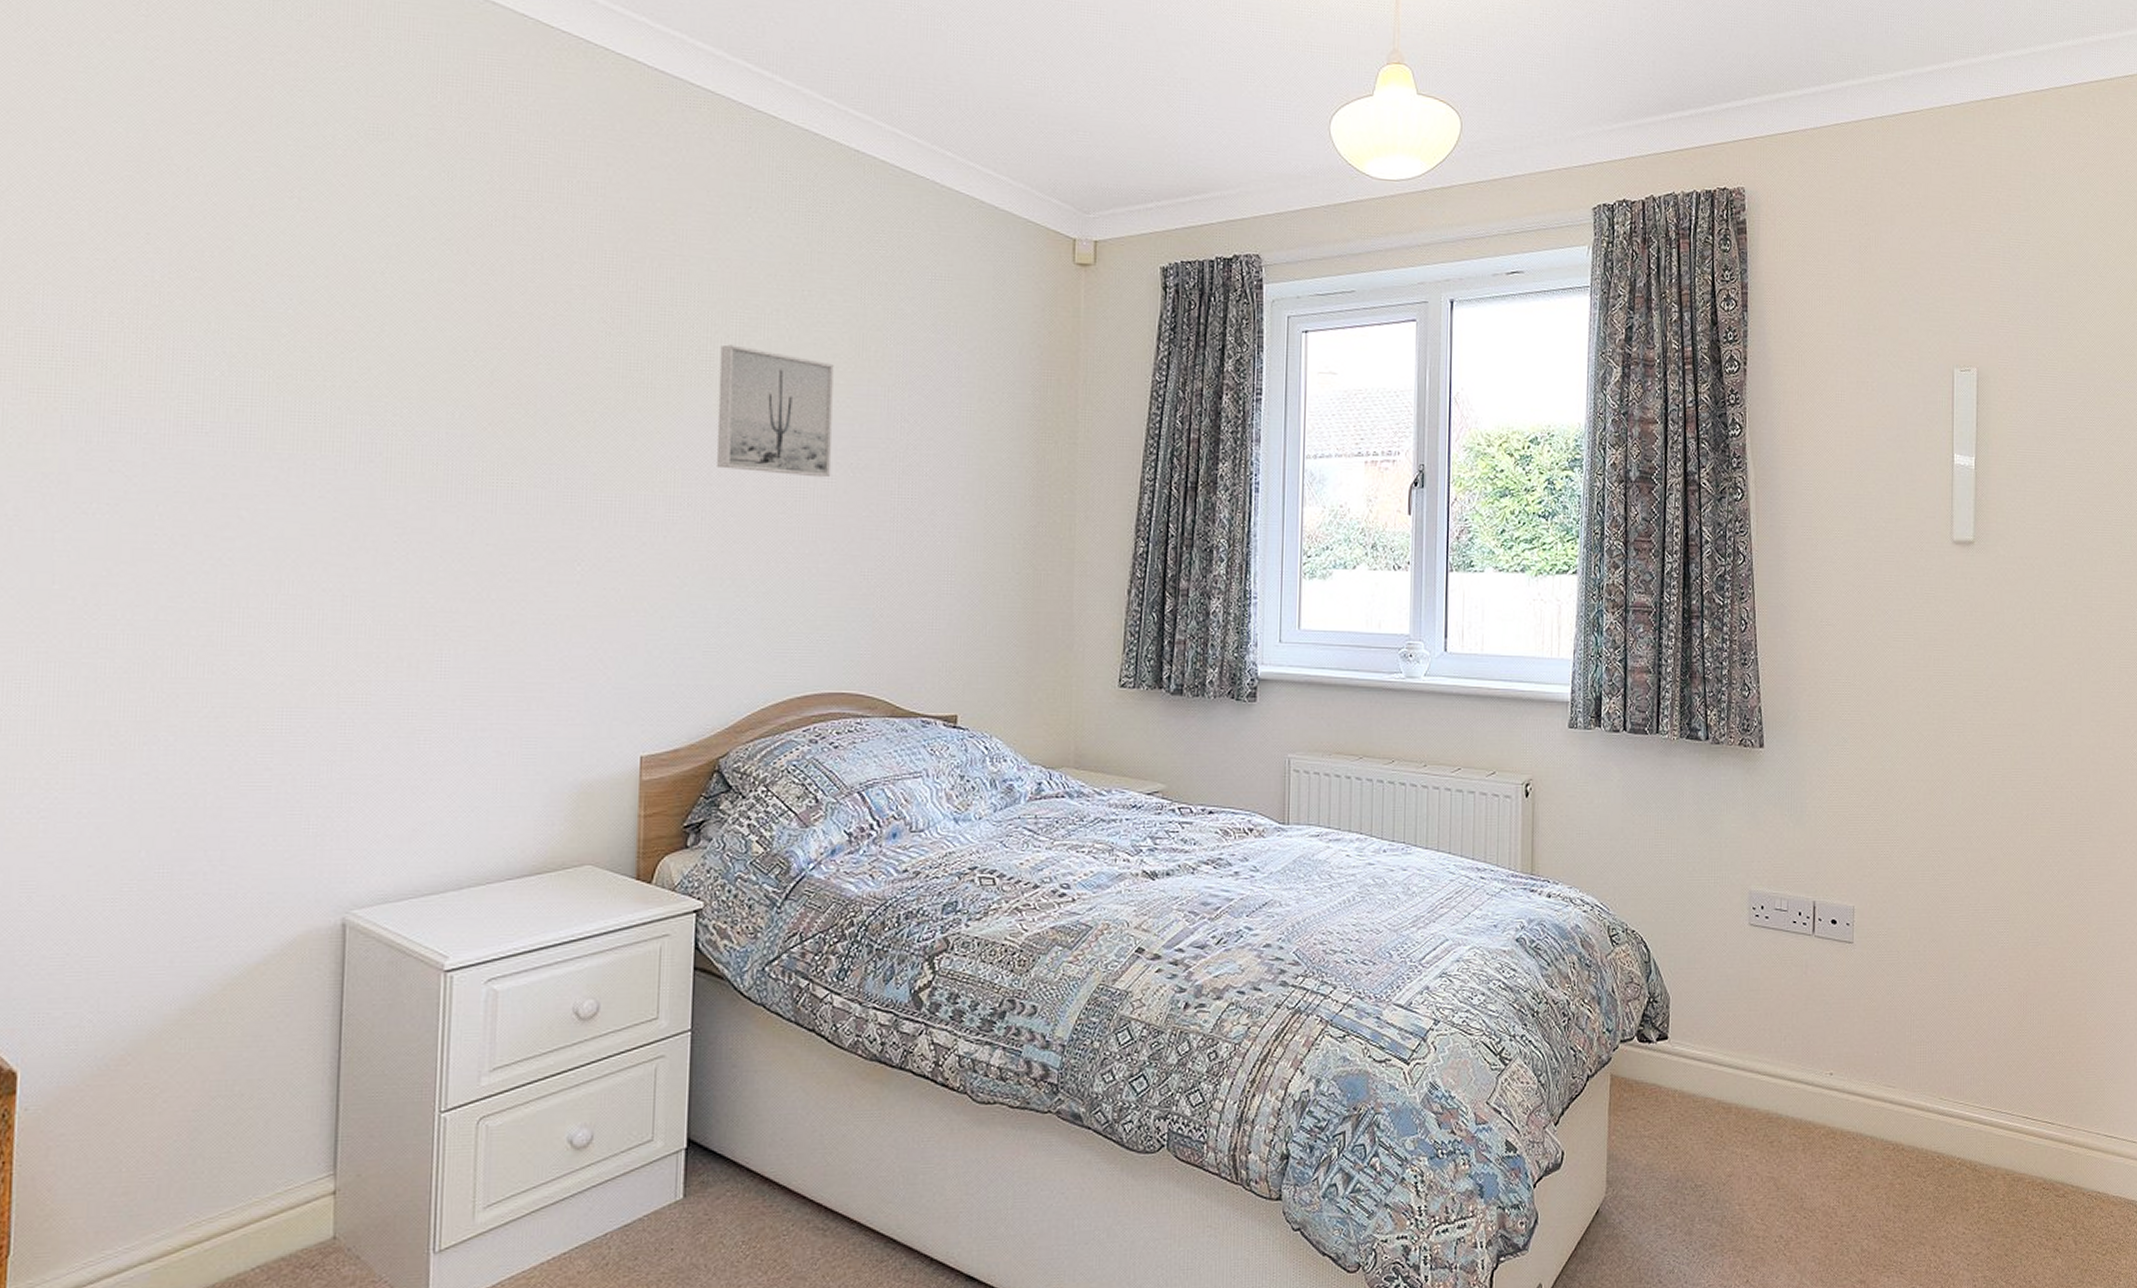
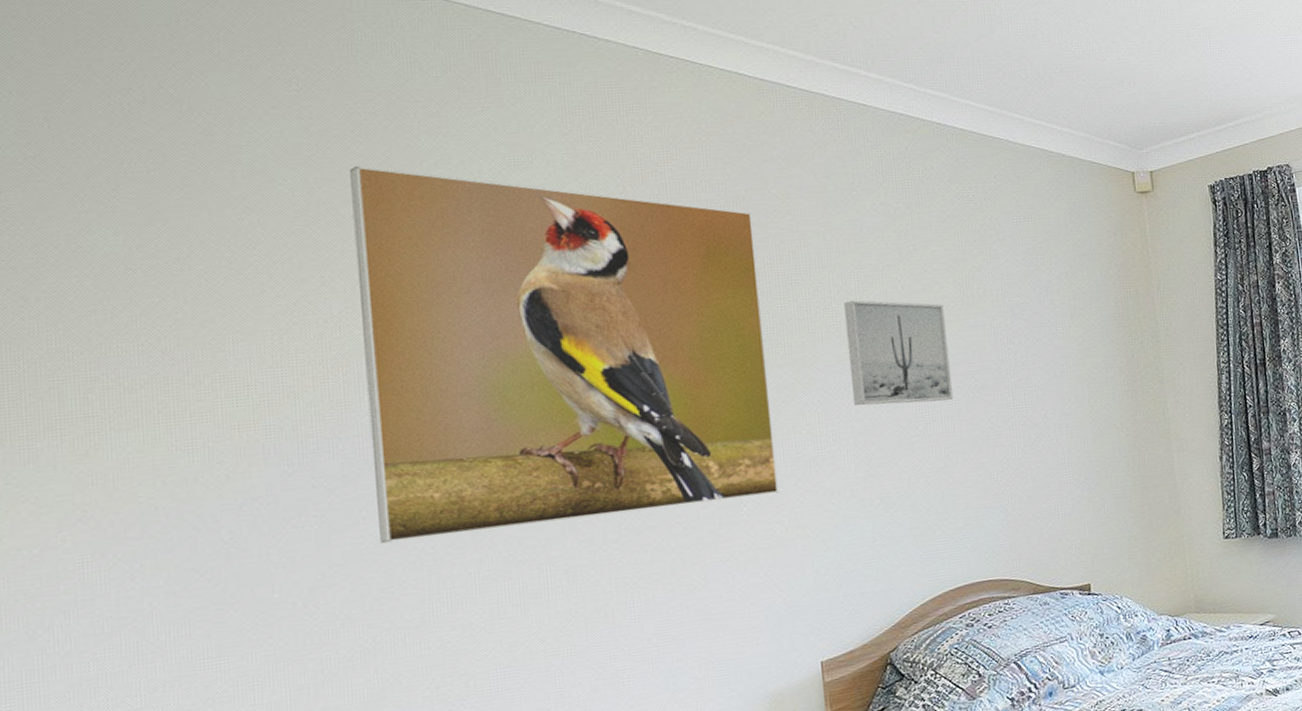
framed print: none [175,111,632,556] -> present [350,165,779,544]

